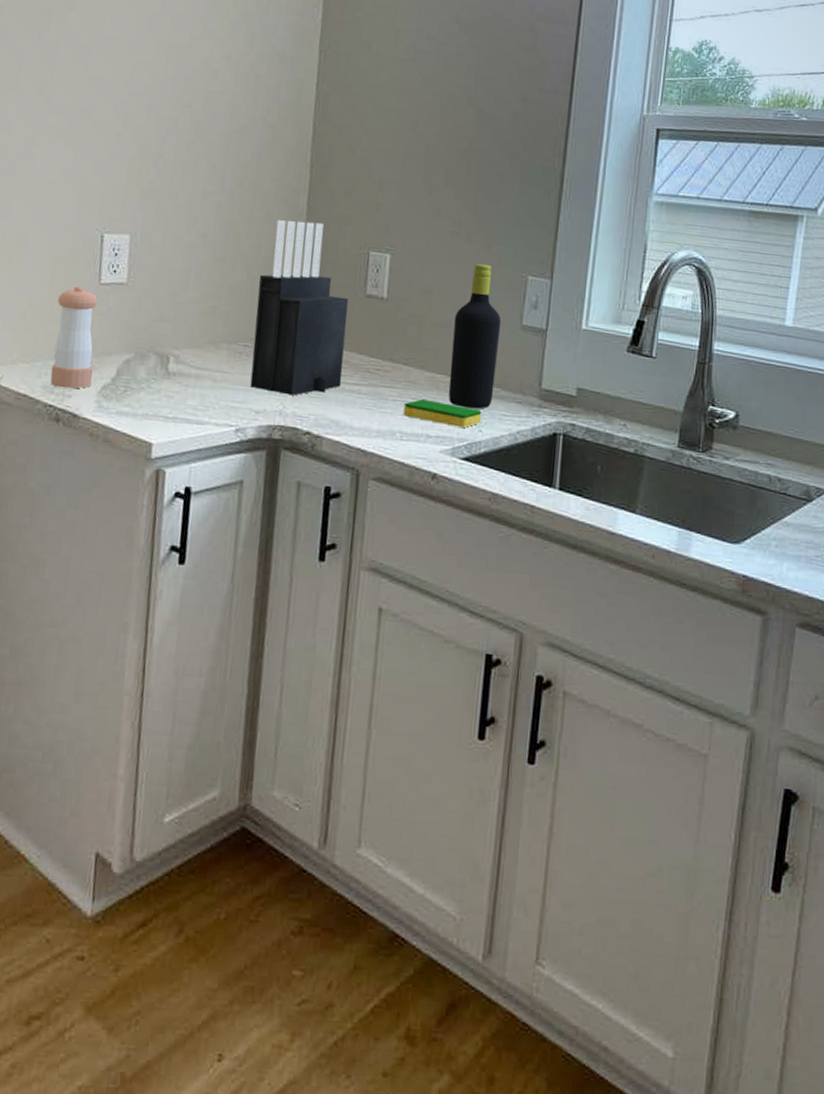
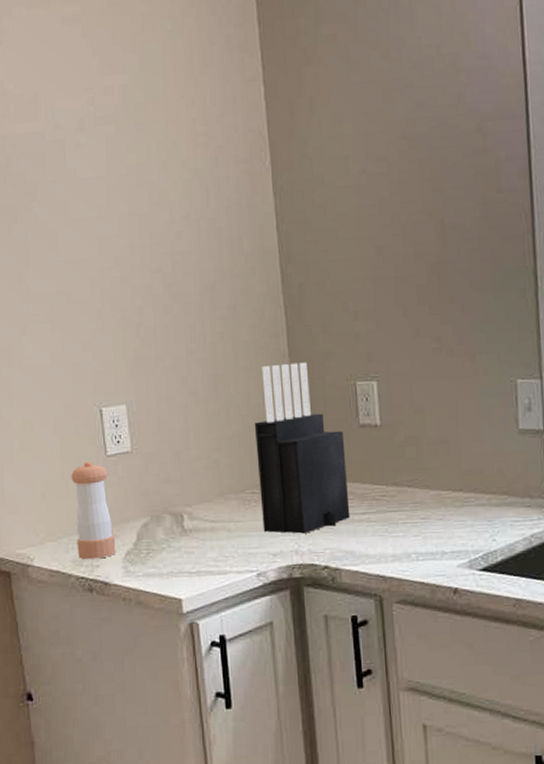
dish sponge: present [402,399,482,428] -> none [414,517,494,540]
bottle: present [448,263,502,409] -> none [450,374,502,520]

